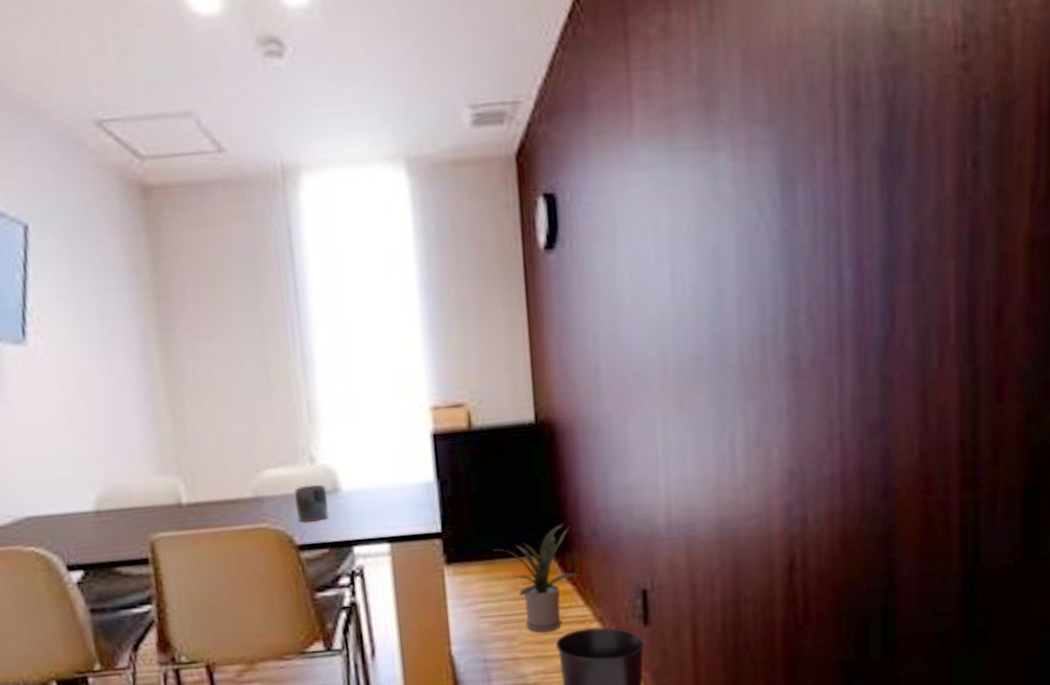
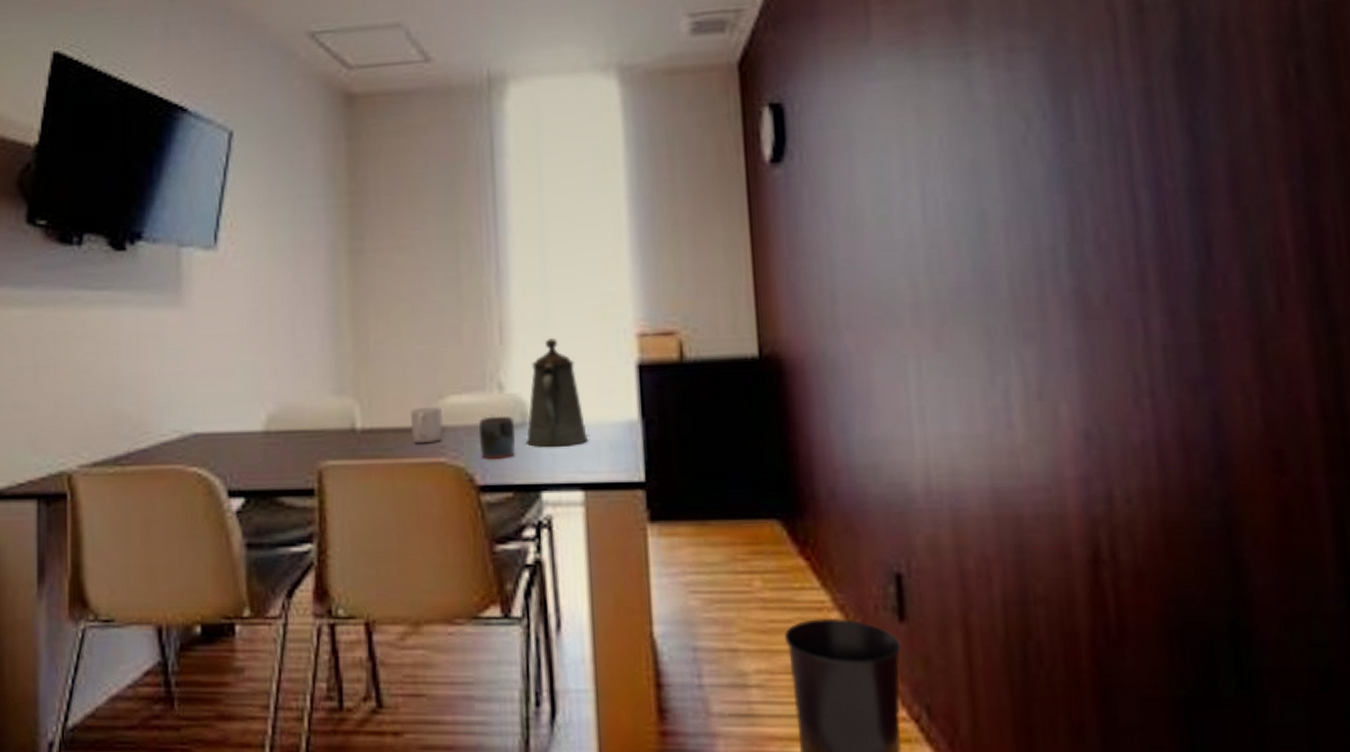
mug: none [231,480,263,513] -> present [410,407,443,444]
coffee pot: none [338,414,391,510] -> present [526,338,588,447]
house plant: present [493,524,581,633] -> none [706,482,816,619]

